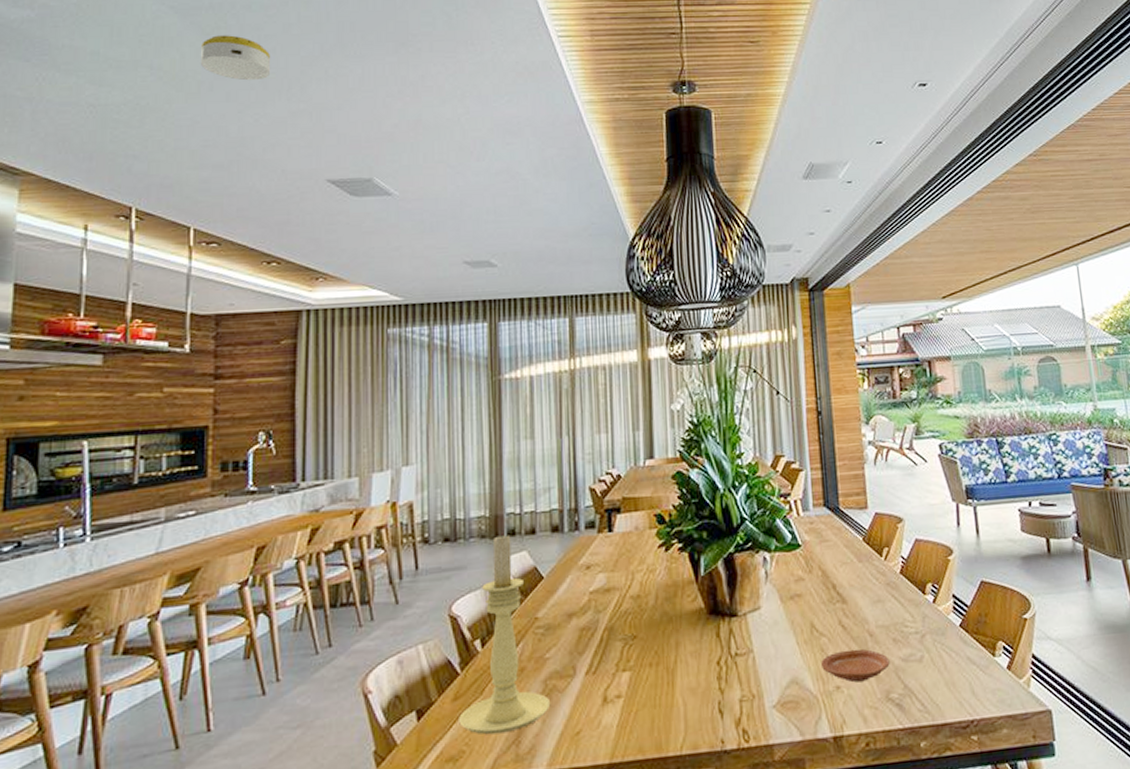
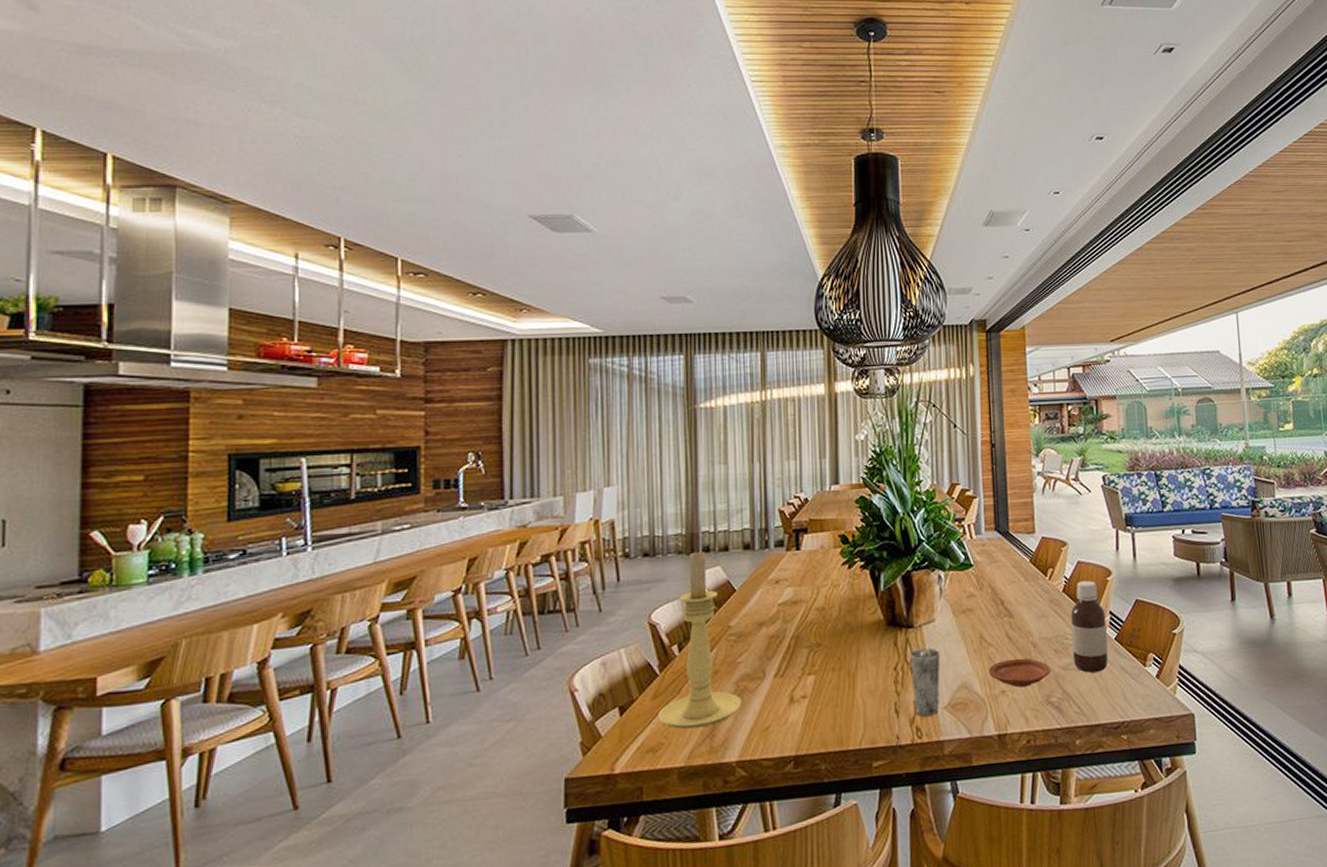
smoke detector: present [200,35,271,81] -> none [402,71,473,117]
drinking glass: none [734,638,768,717] -> present [910,647,941,717]
bottle: none [909,560,953,665] -> present [1070,580,1108,673]

